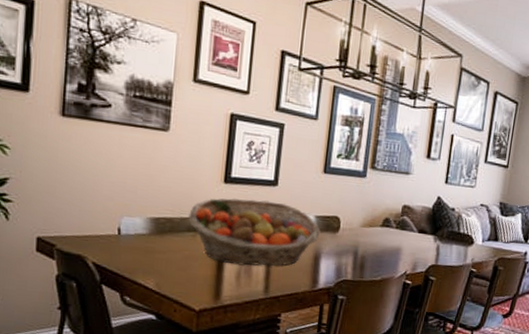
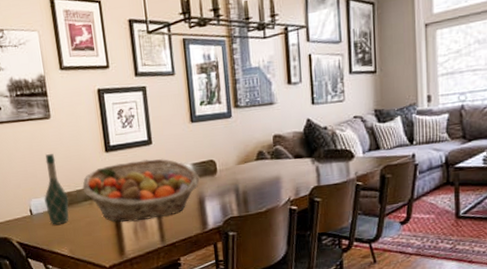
wine bottle: none [138,170,169,253] -> present [43,154,70,225]

